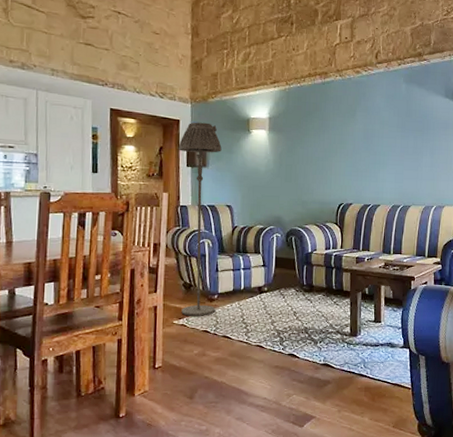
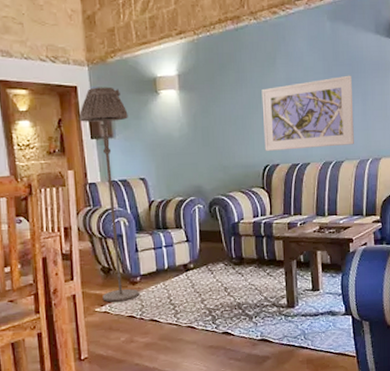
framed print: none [340,131,422,192] -> present [261,75,354,151]

